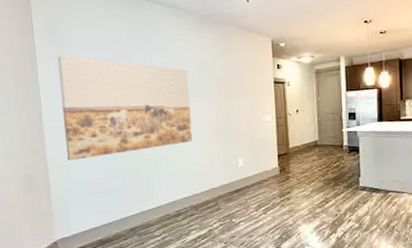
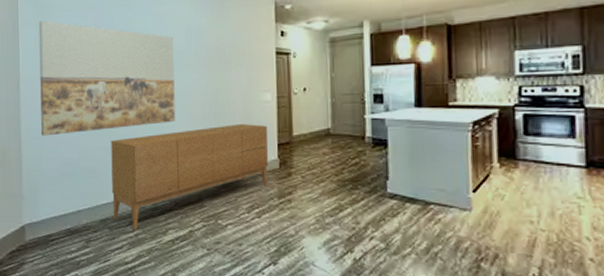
sideboard: none [135,140,271,234] -> present [111,124,269,230]

